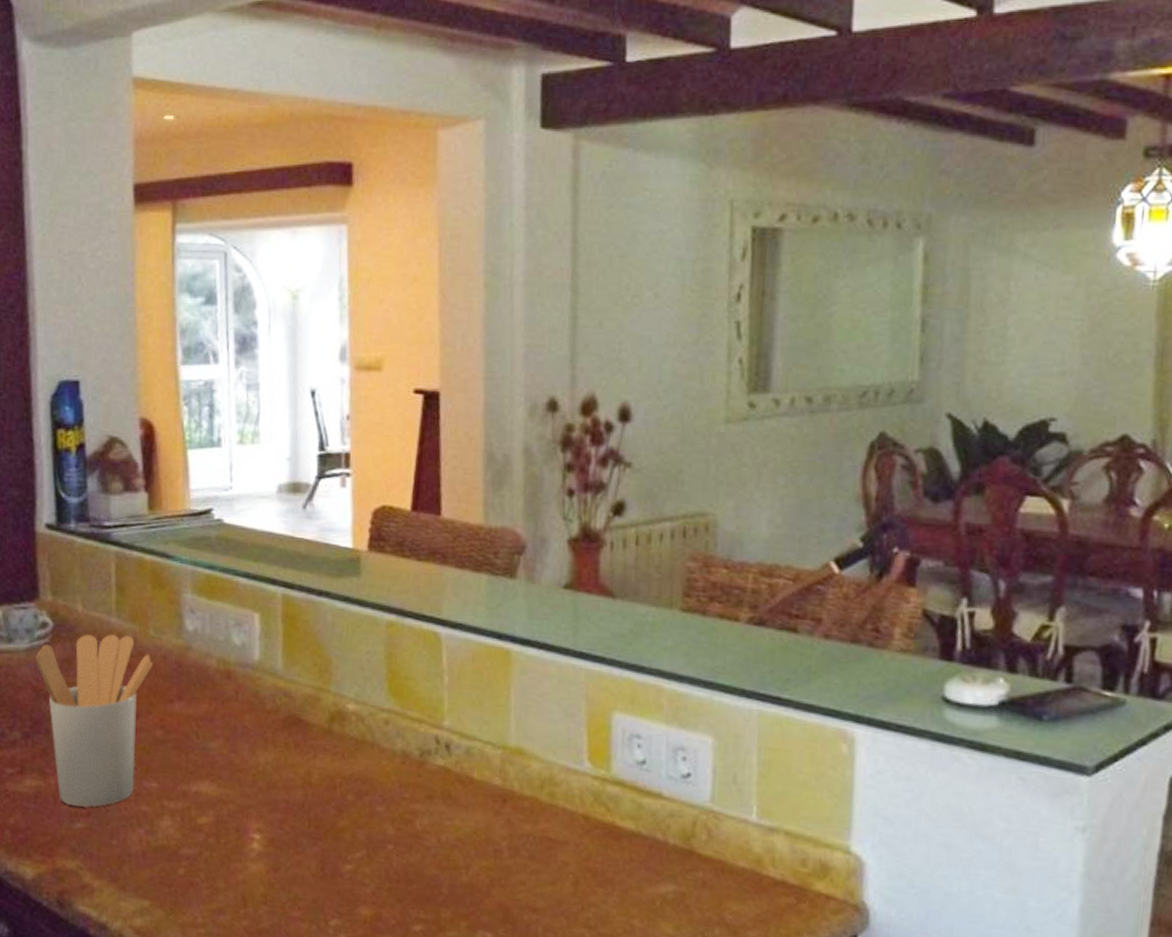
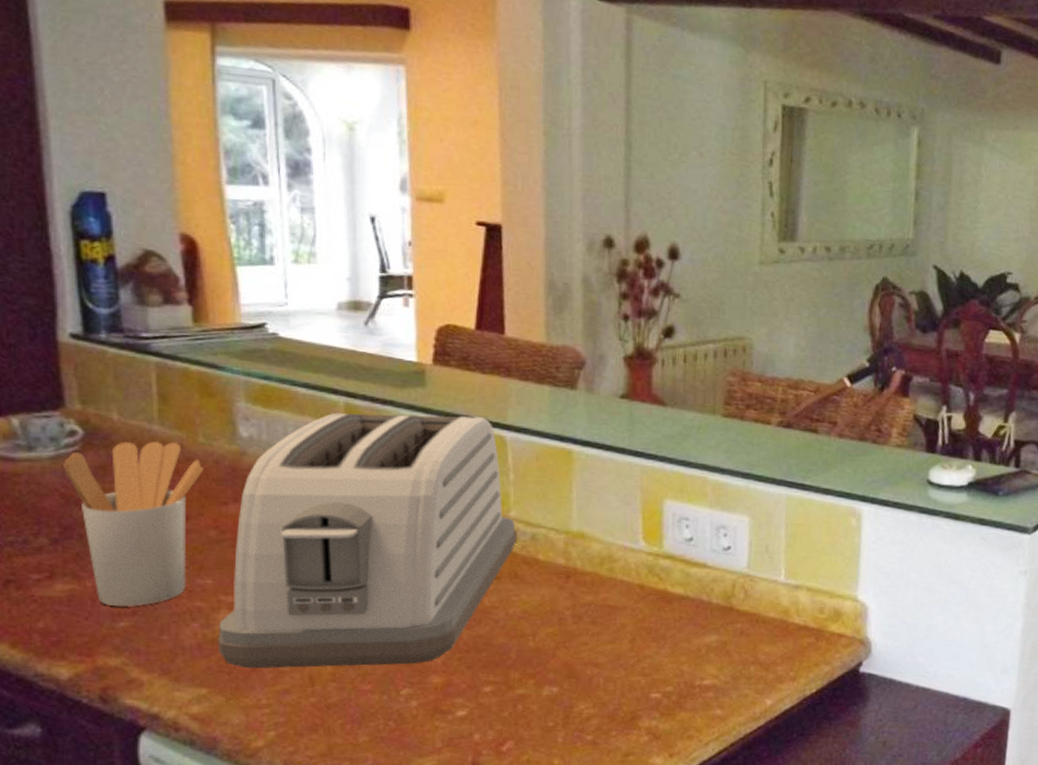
toaster: none [160,605,451,892] -> present [217,412,517,669]

